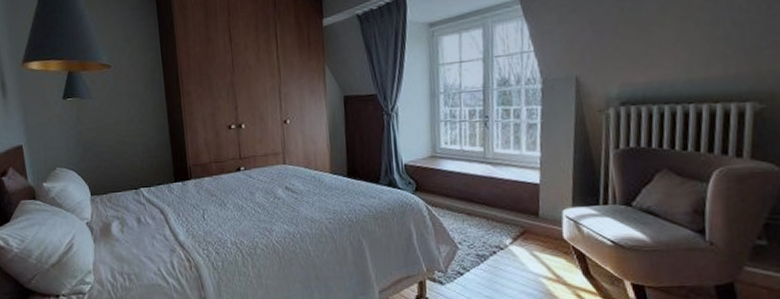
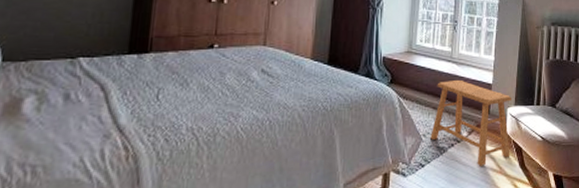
stool: none [467,181,570,275] -> present [430,79,511,166]

